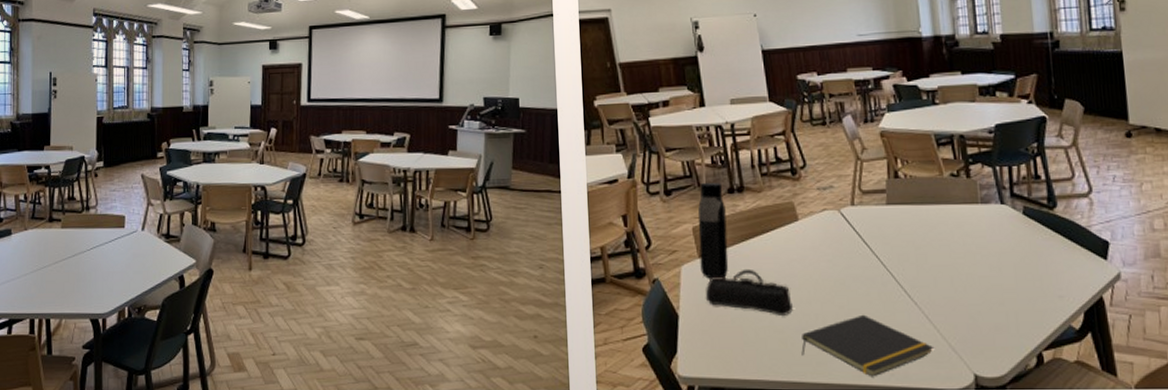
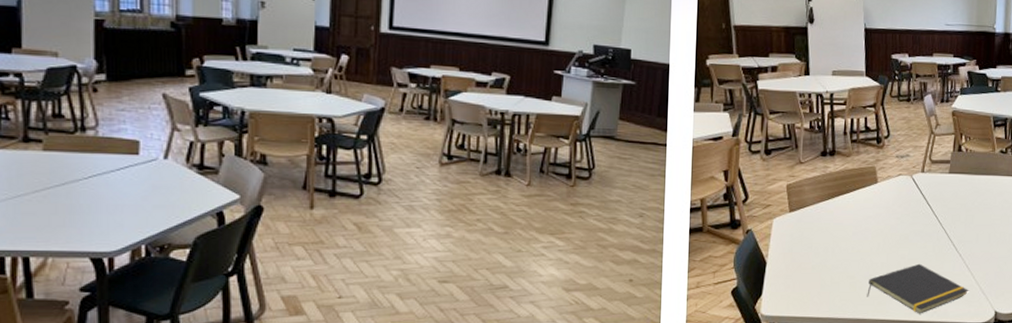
water bottle: present [698,182,729,279] -> none [790,144,818,231]
pencil case: present [705,268,793,315] -> none [791,223,864,263]

